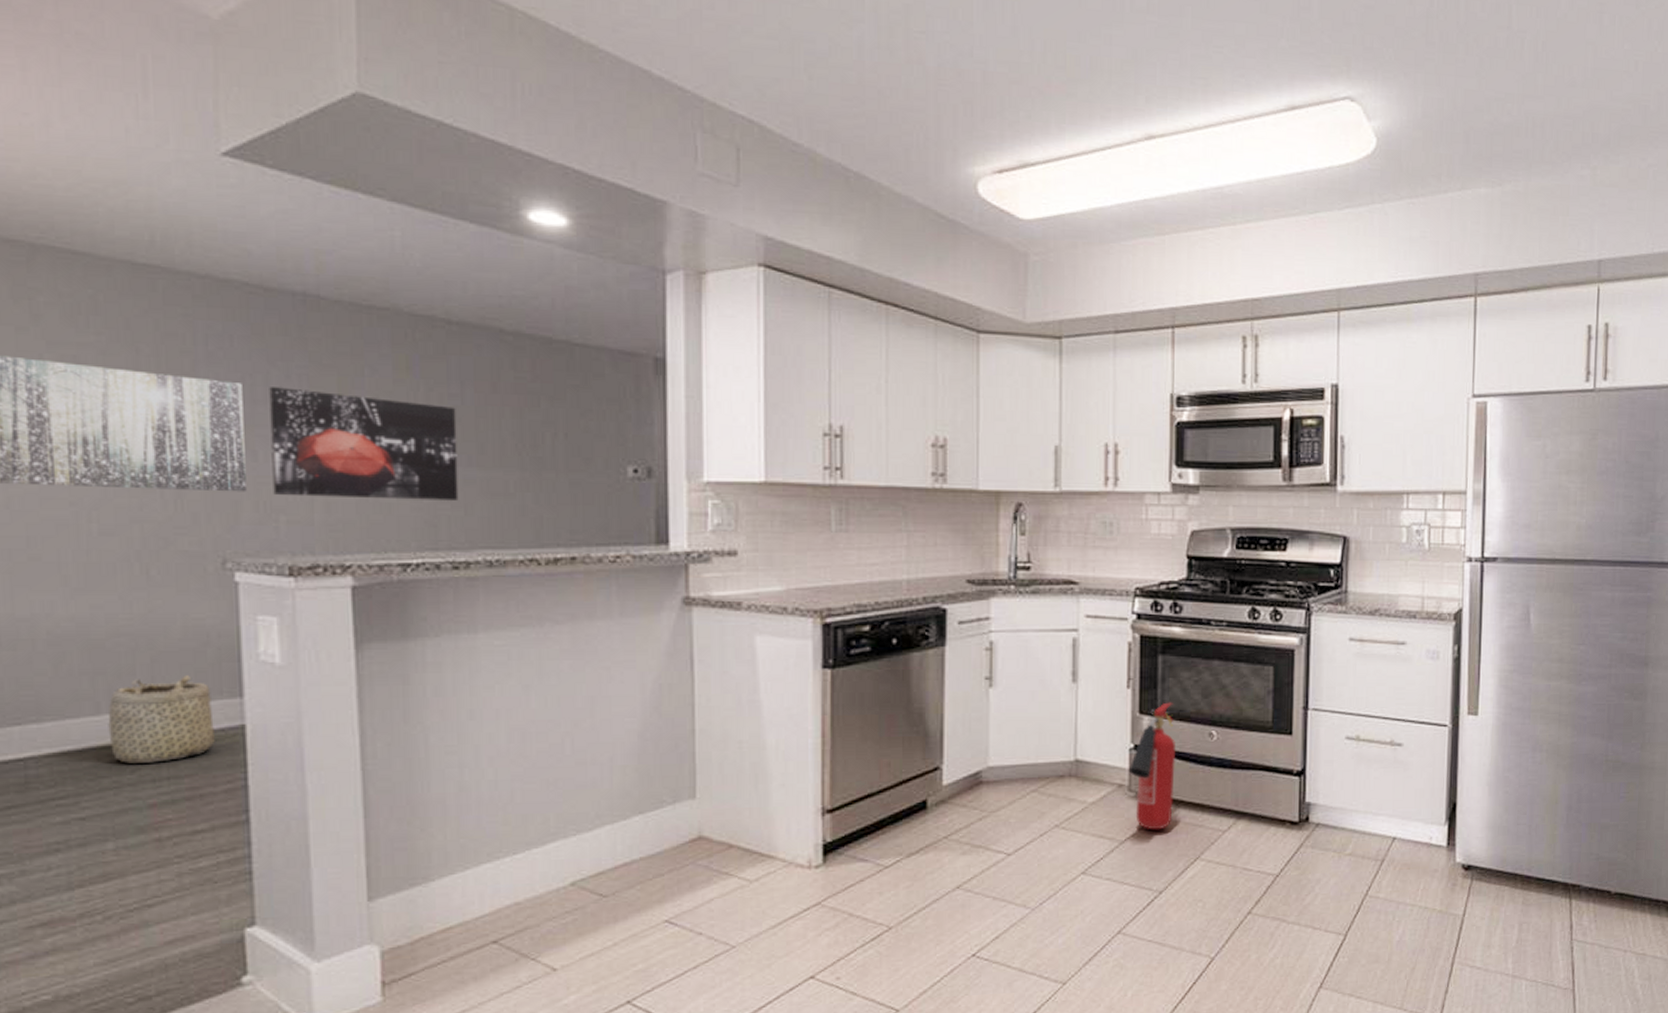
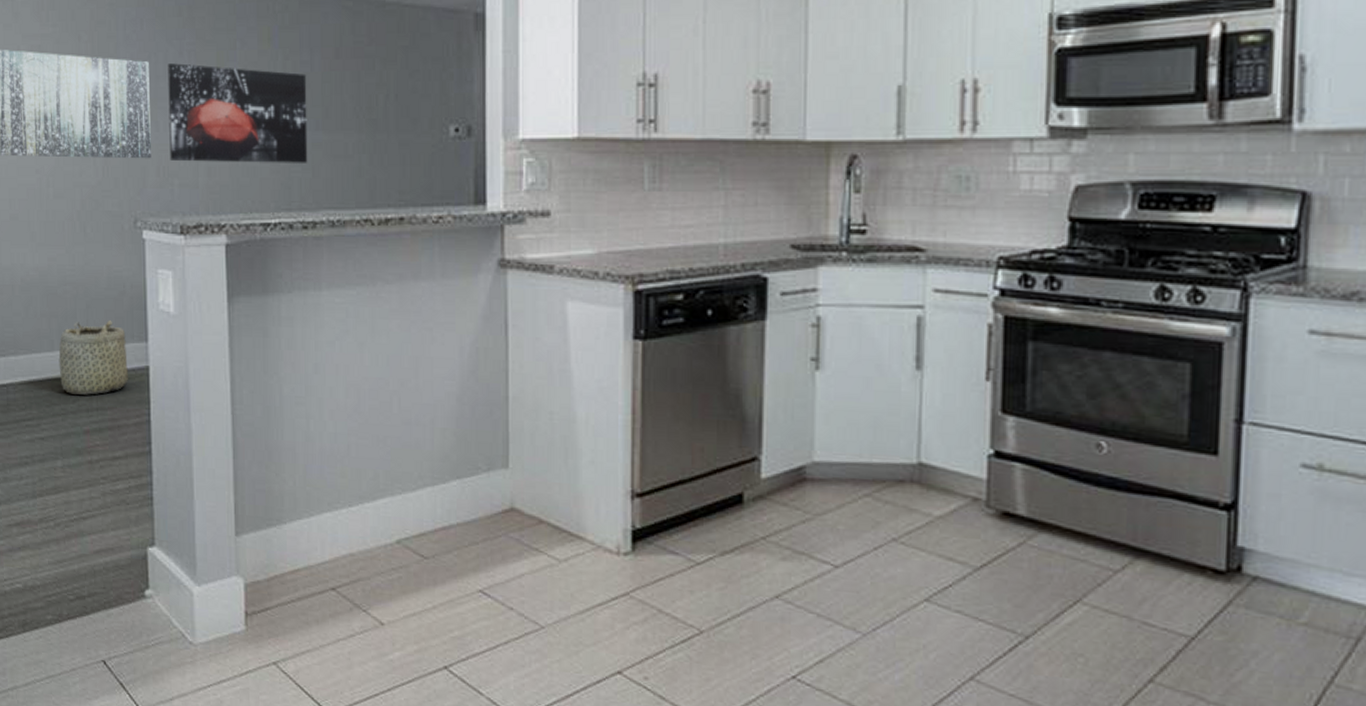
fire extinguisher: present [1128,702,1175,830] -> none [986,401,1049,560]

